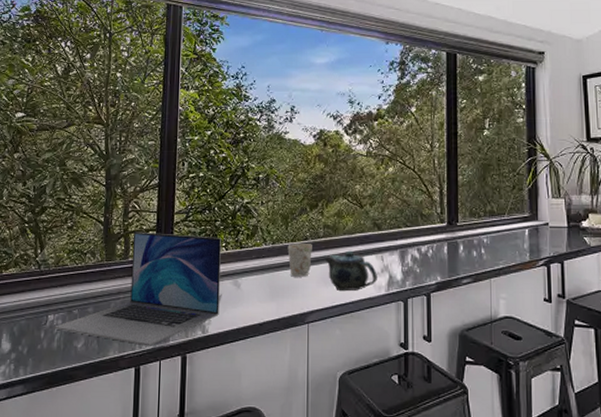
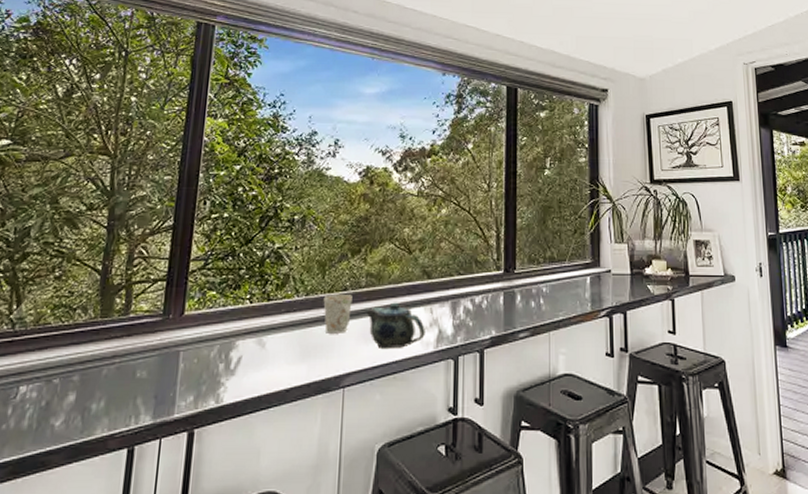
laptop: present [54,231,221,347] -> none [26,282,245,422]

